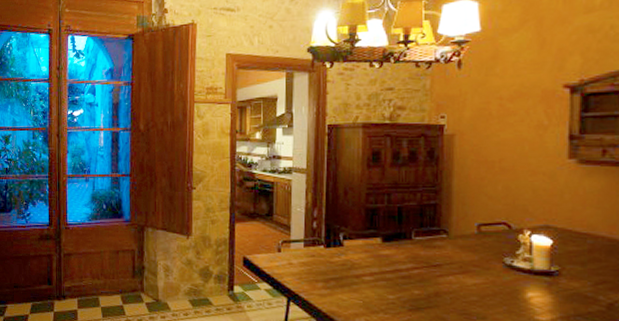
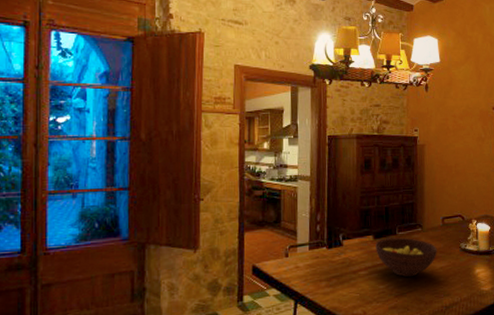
fruit bowl: none [384,243,469,291] -> present [375,237,437,277]

